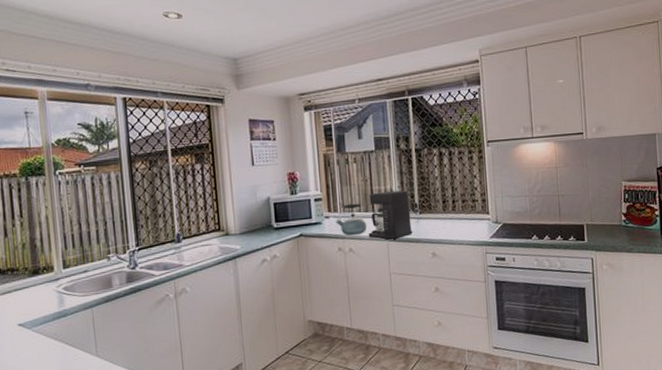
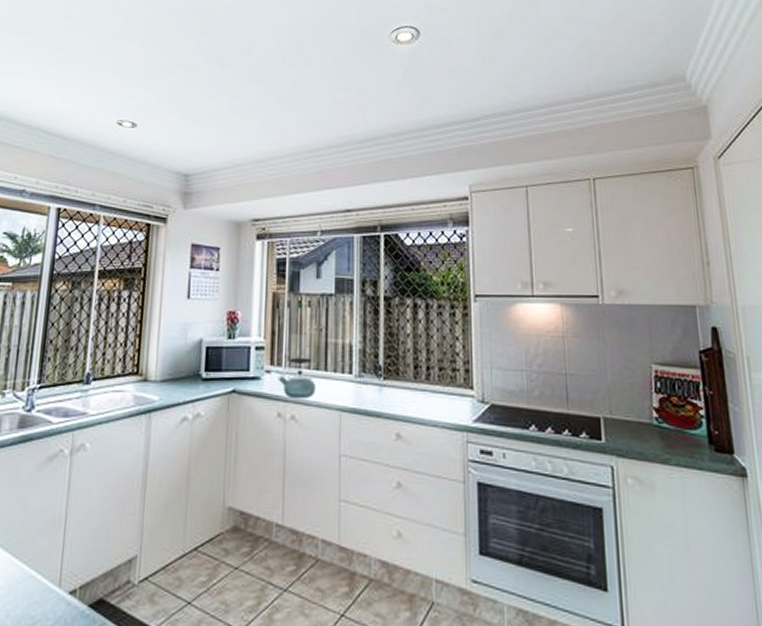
coffee maker: present [368,190,412,241] -> none [316,345,372,411]

